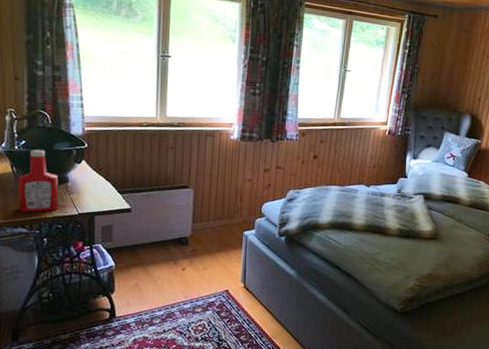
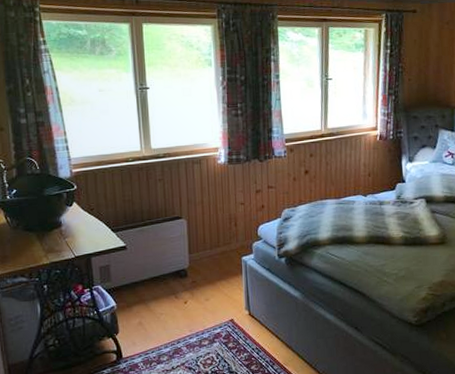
ketchup bottle: present [17,149,59,213] -> none [12,197,55,261]

